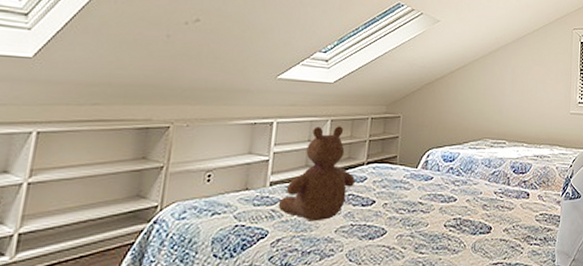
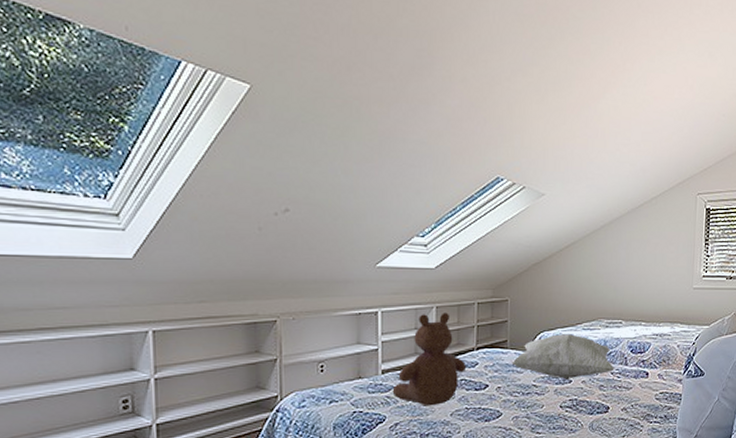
decorative pillow: none [399,152,498,198] -> present [511,334,615,380]

